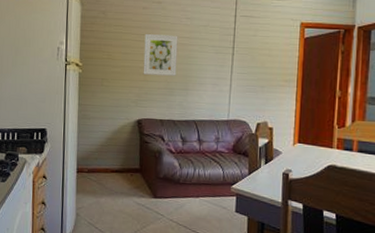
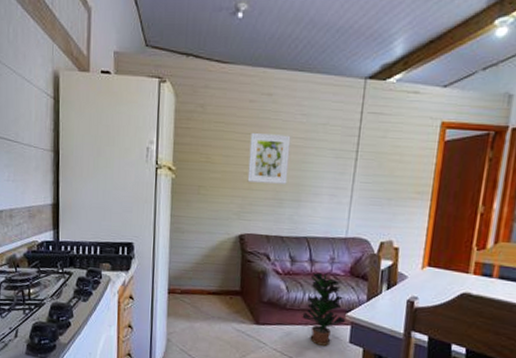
potted plant: none [193,151,232,216] -> present [302,272,346,346]

